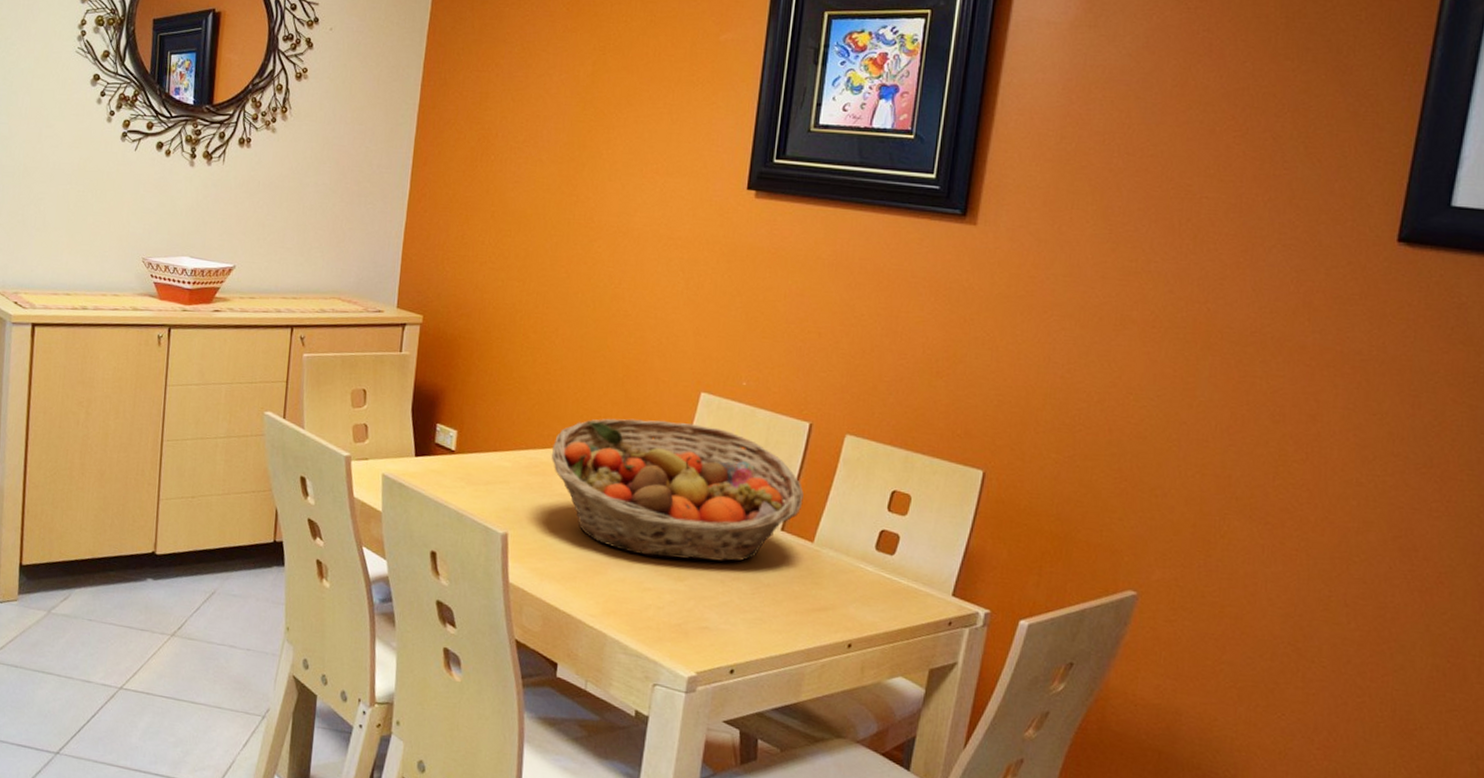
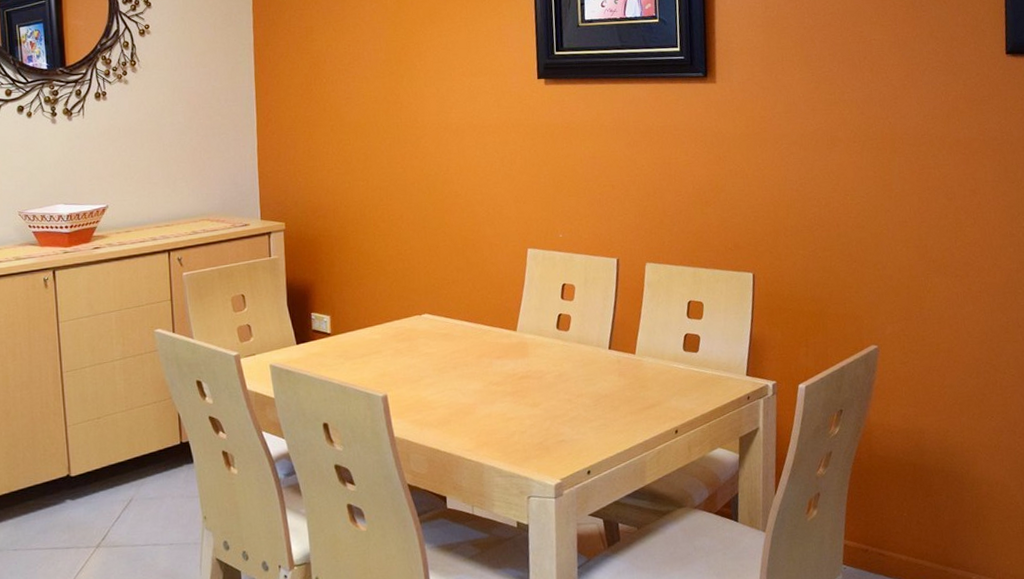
fruit basket: present [551,418,804,562] -> none [413,275,622,392]

